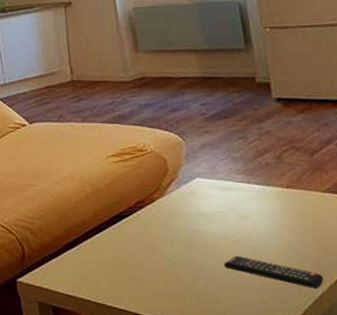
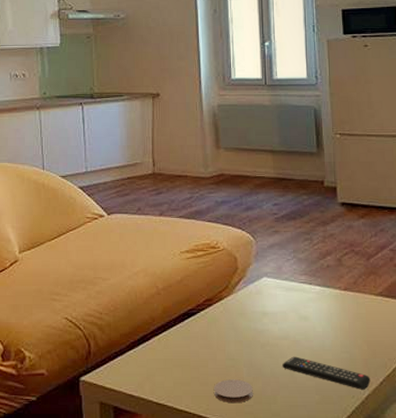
coaster: none [152,279,195,303] -> present [213,379,253,404]

